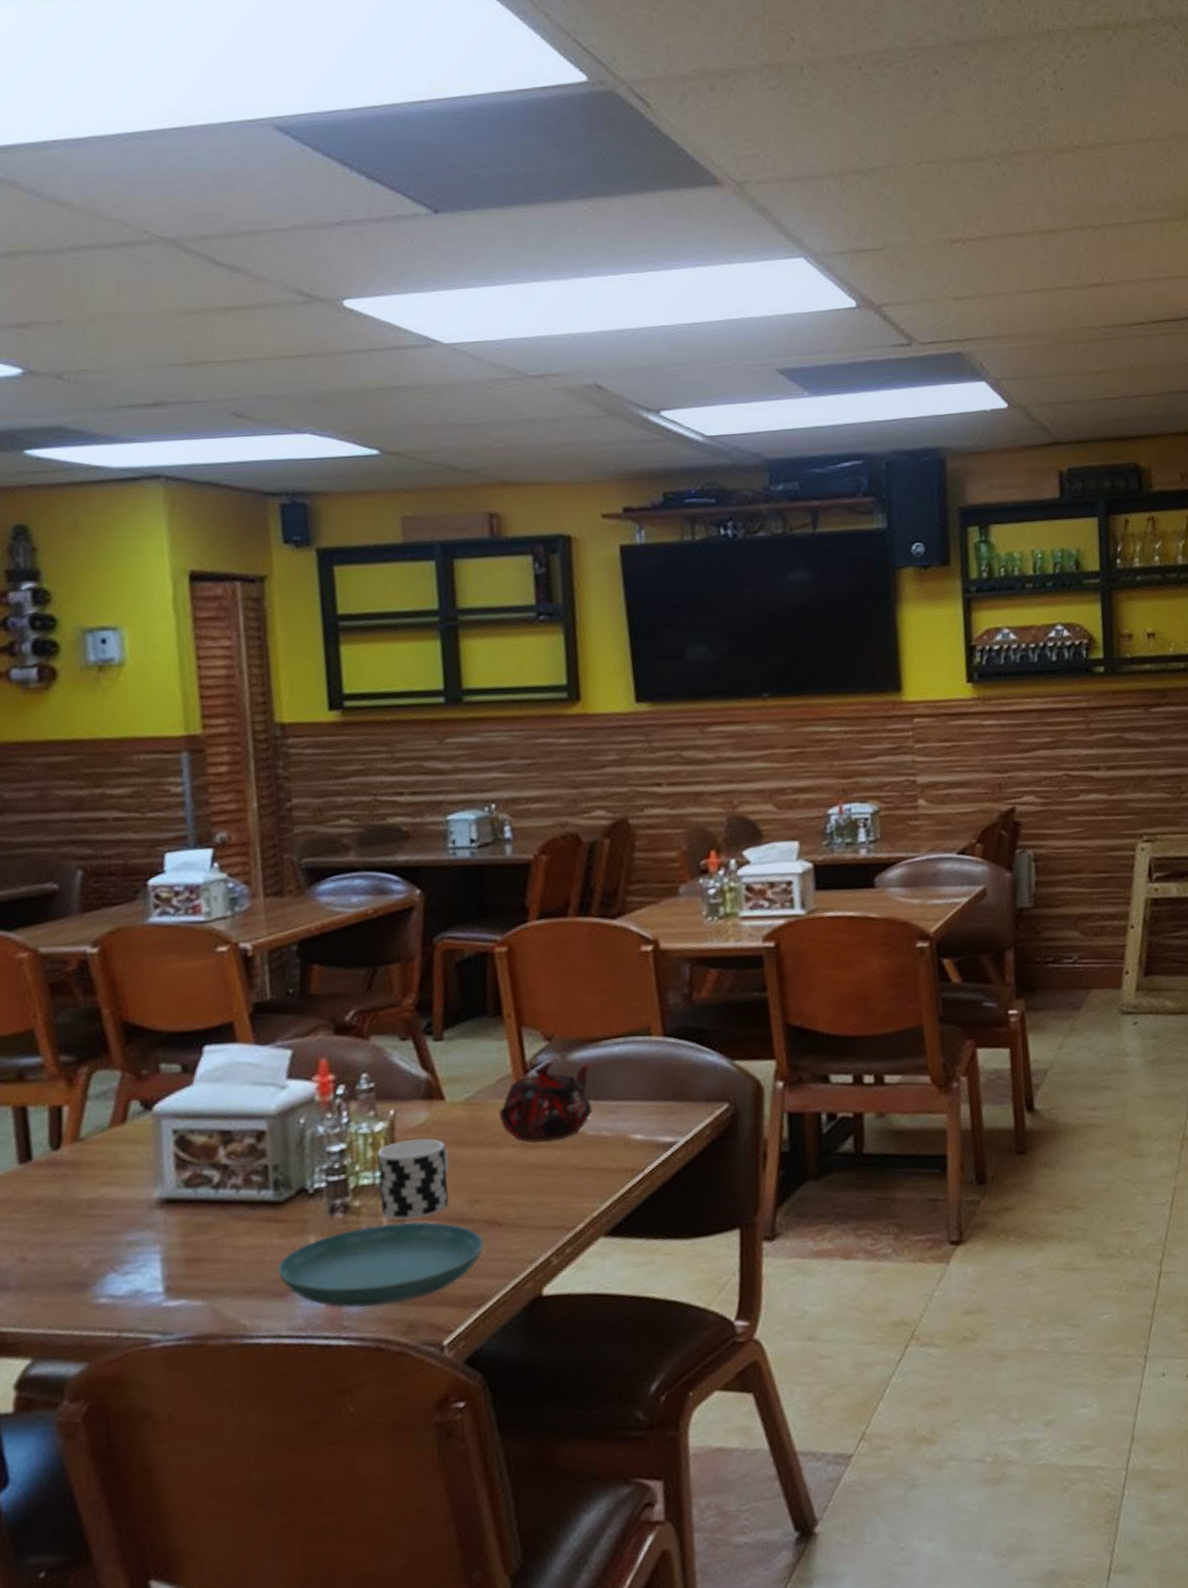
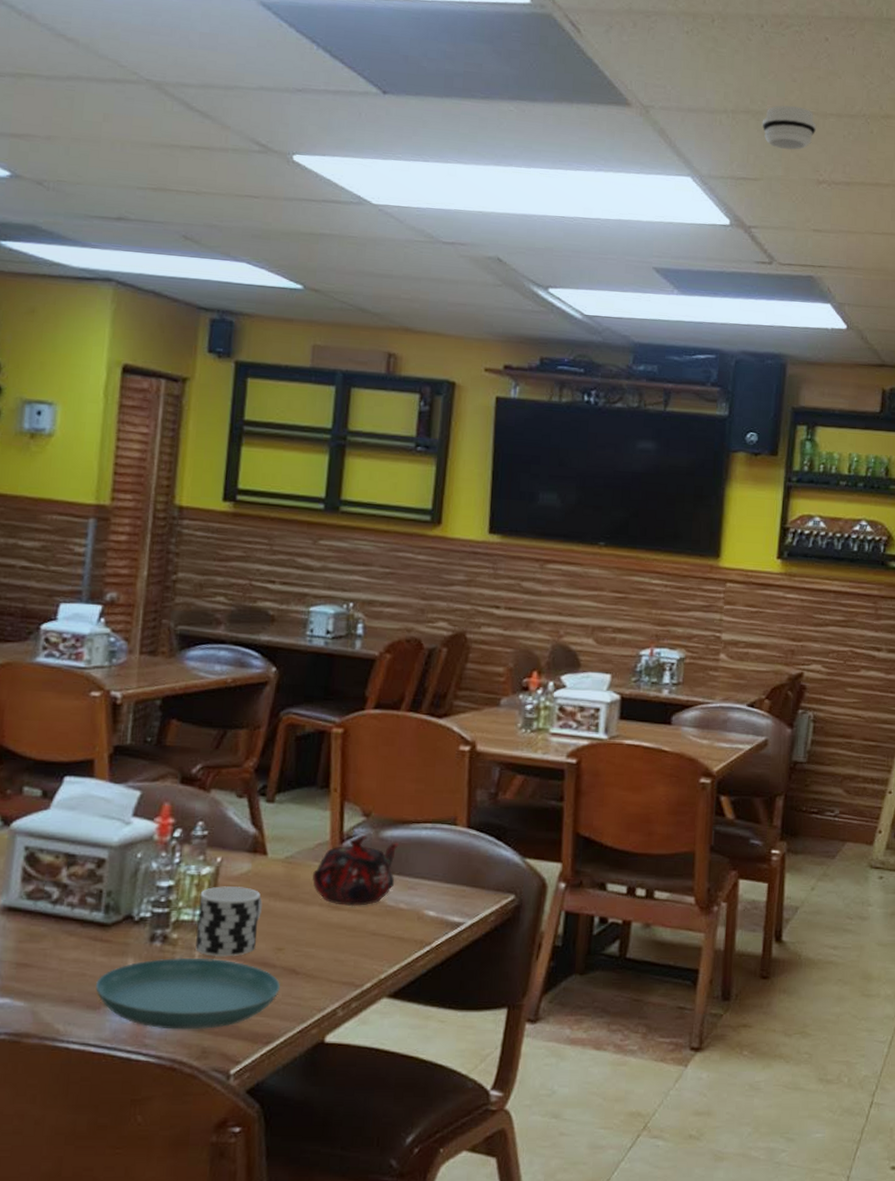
smoke detector: none [876,156,940,210] -> present [762,104,817,150]

